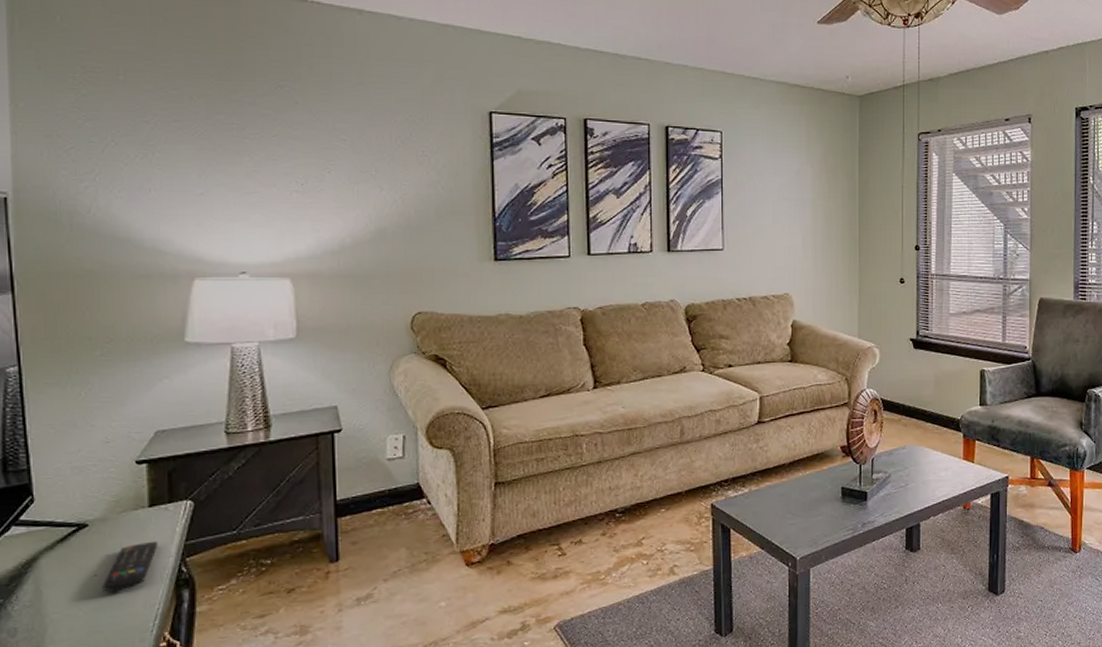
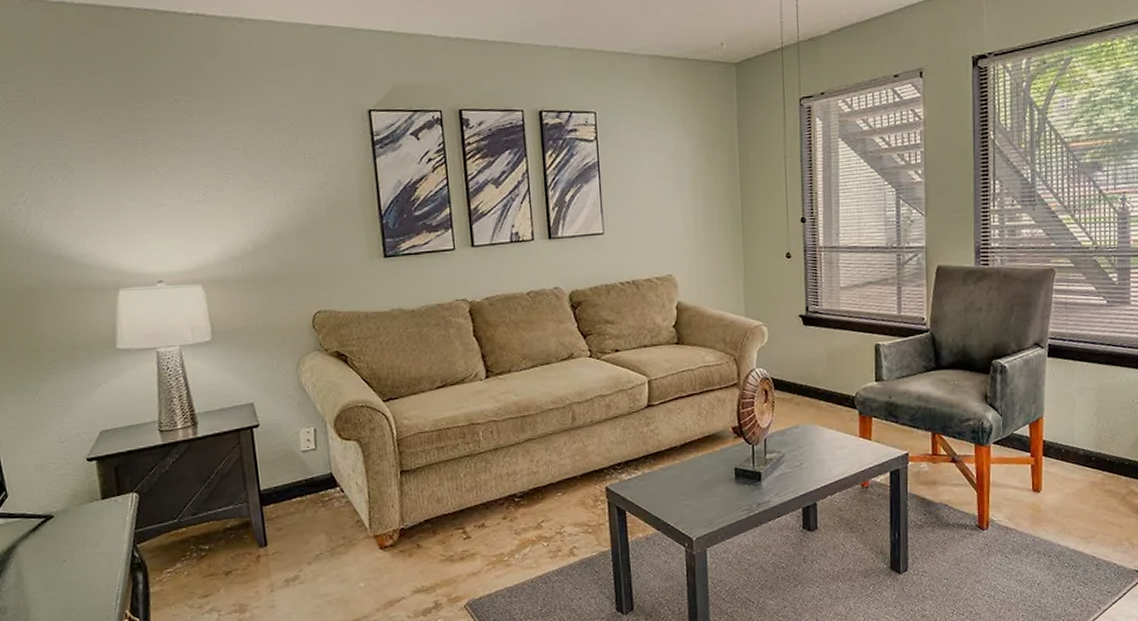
remote control: present [102,540,158,592] -> none [70,529,113,575]

